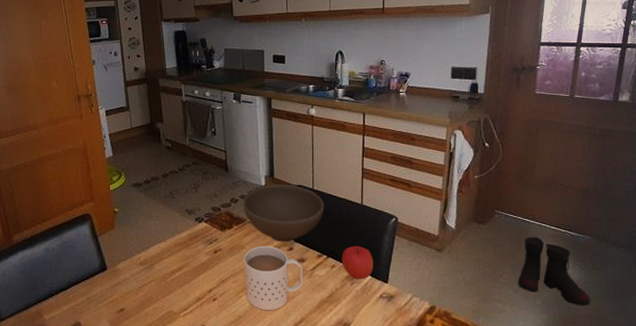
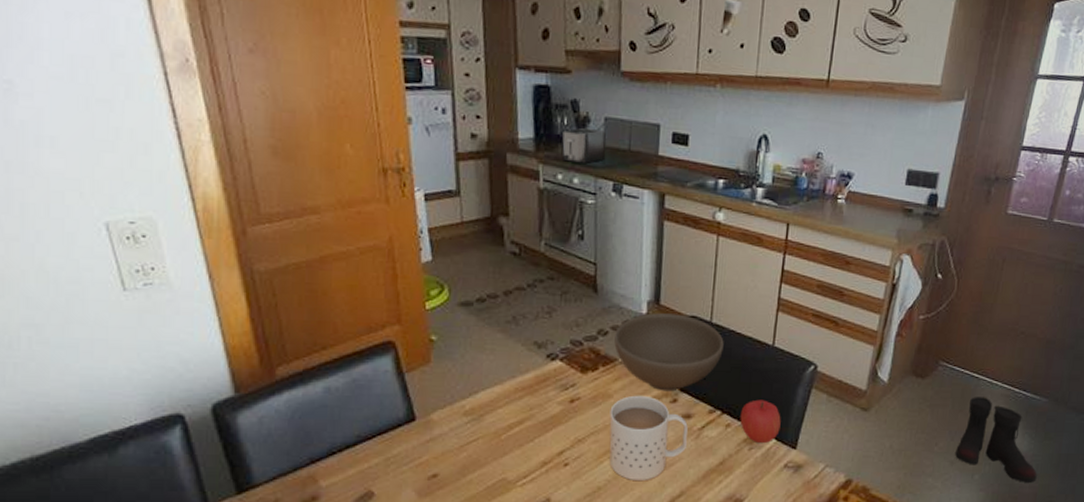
toaster: none [196,57,227,82] -> present [561,127,607,165]

